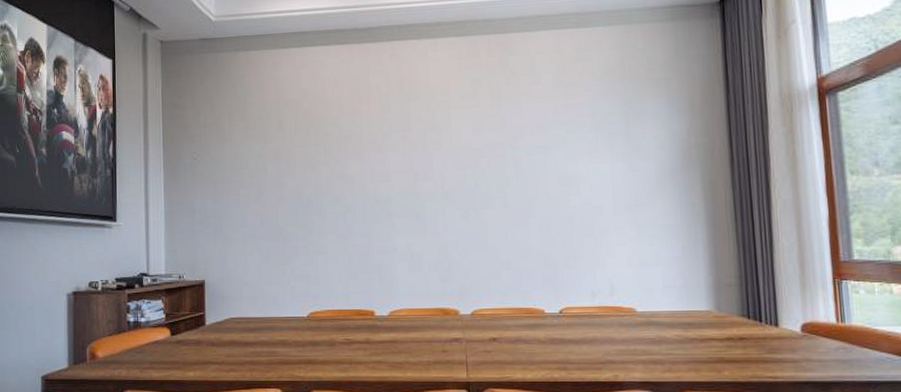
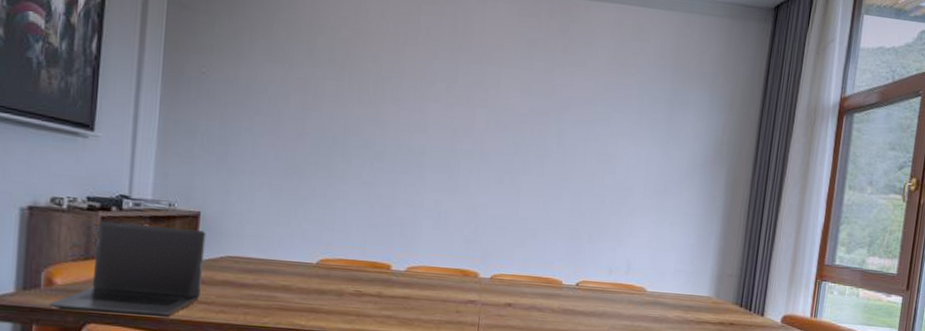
laptop computer: none [94,297,212,380] -> present [49,221,206,318]

